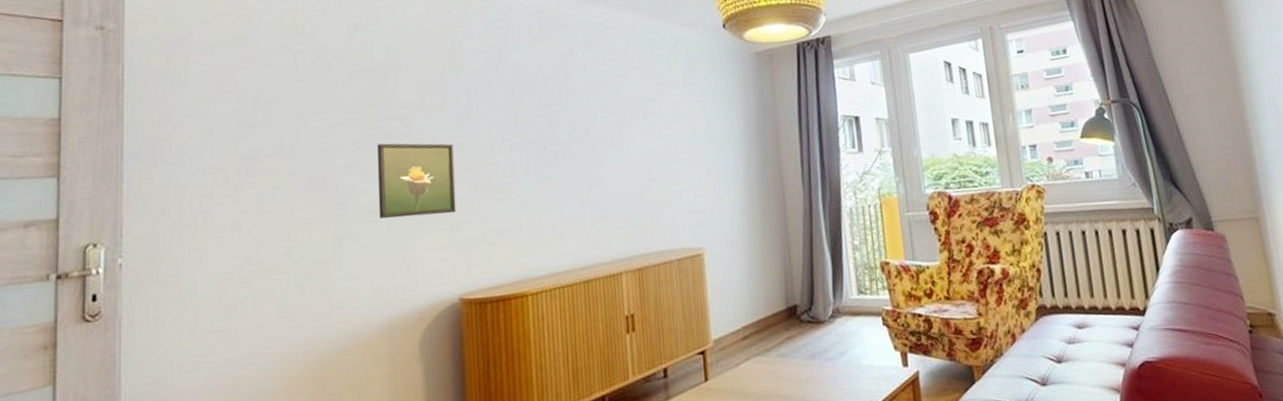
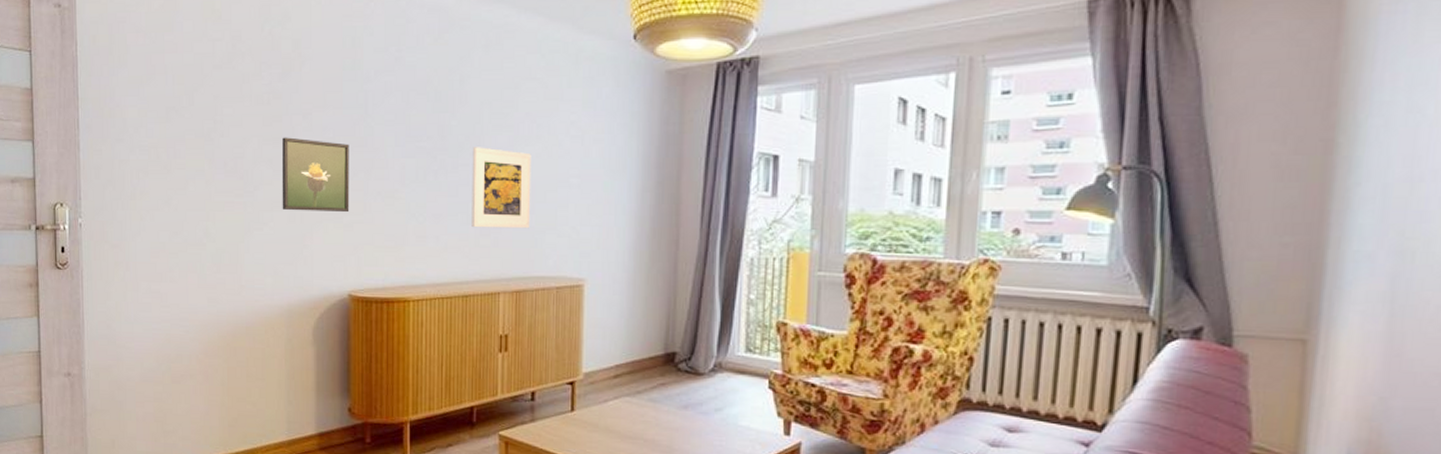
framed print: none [582,134,646,212] -> present [472,147,532,229]

